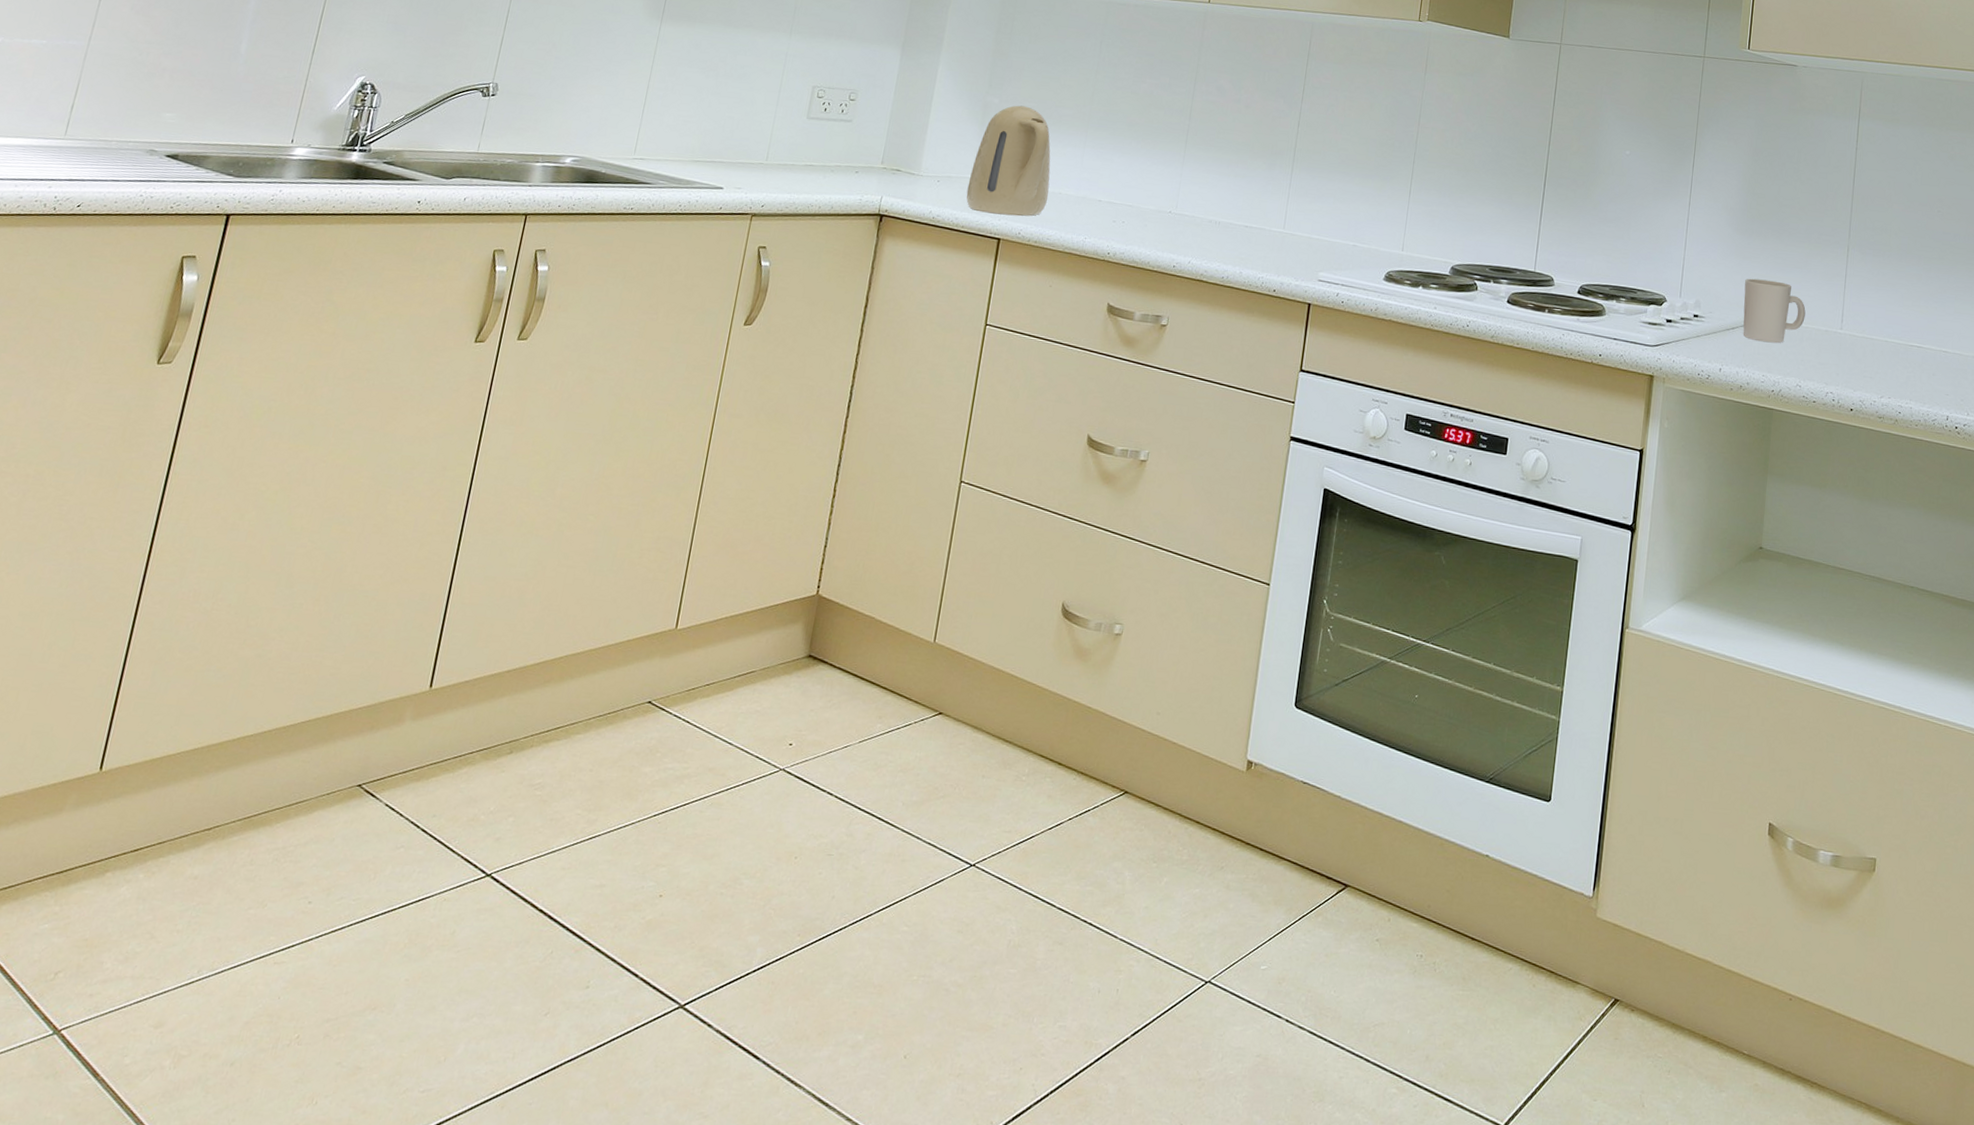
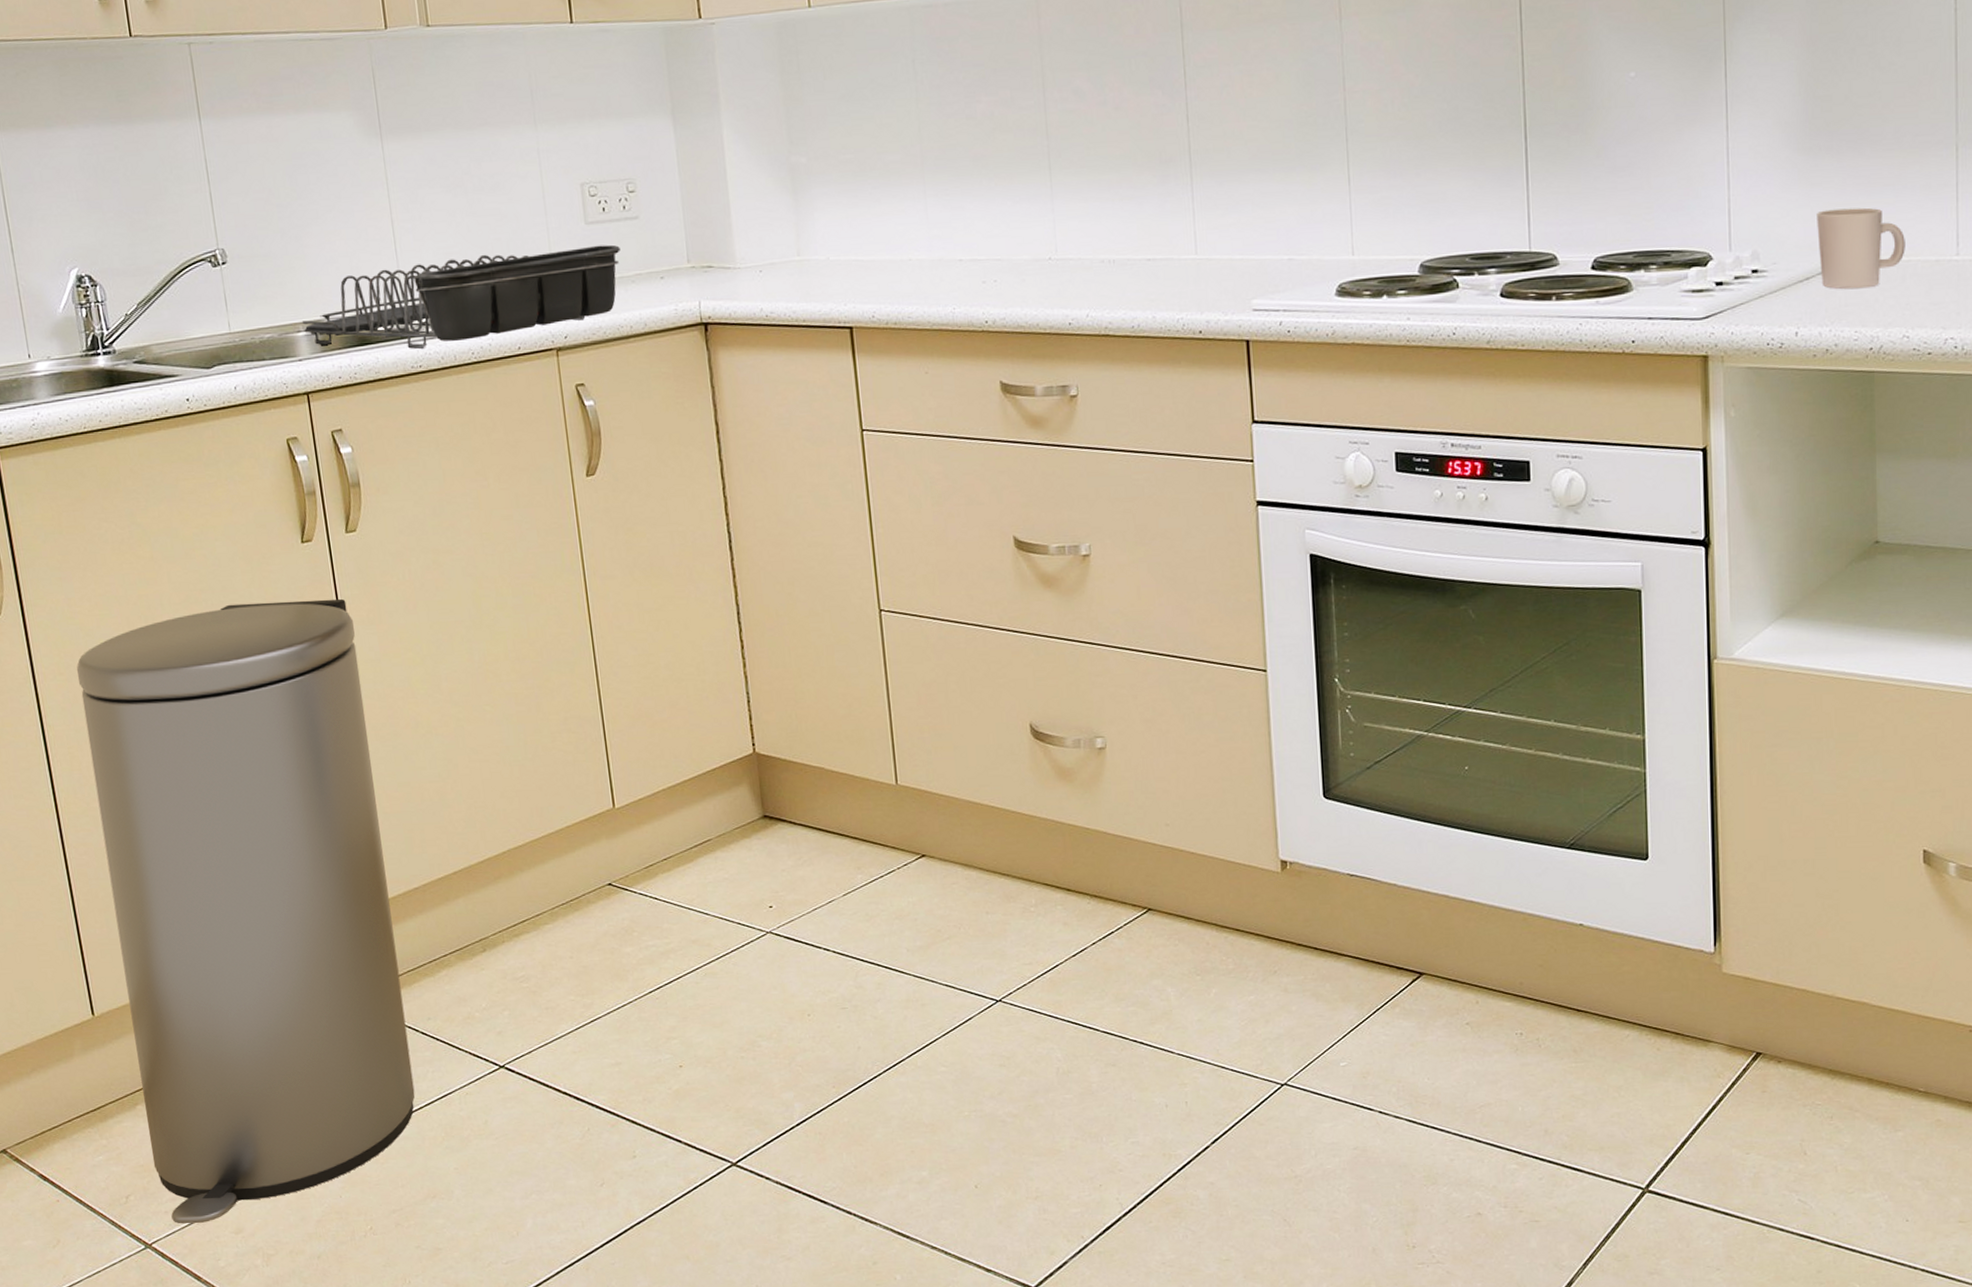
pedal bin: none [93,386,497,1012] -> present [77,598,415,1224]
dish rack: none [542,124,830,195] -> present [302,244,620,350]
kettle: present [966,105,1051,216] -> none [796,160,897,300]

